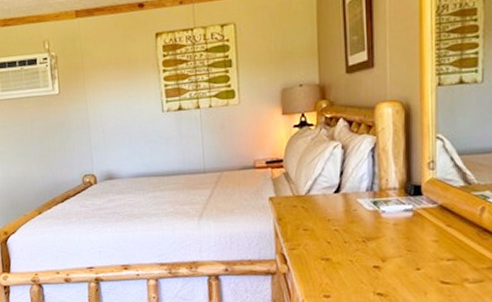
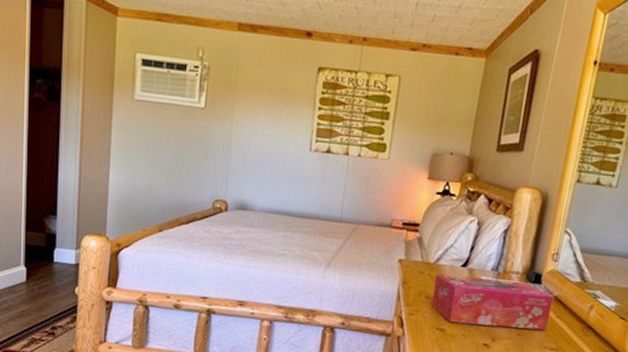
tissue box: none [309,197,439,251] -> present [431,273,554,331]

